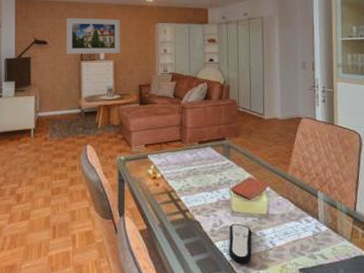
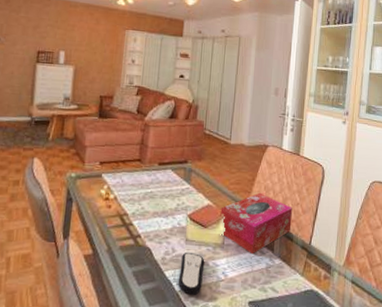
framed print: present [66,18,120,54] -> none [20,12,87,59]
tissue box: none [262,163,334,223] -> present [220,192,292,255]

